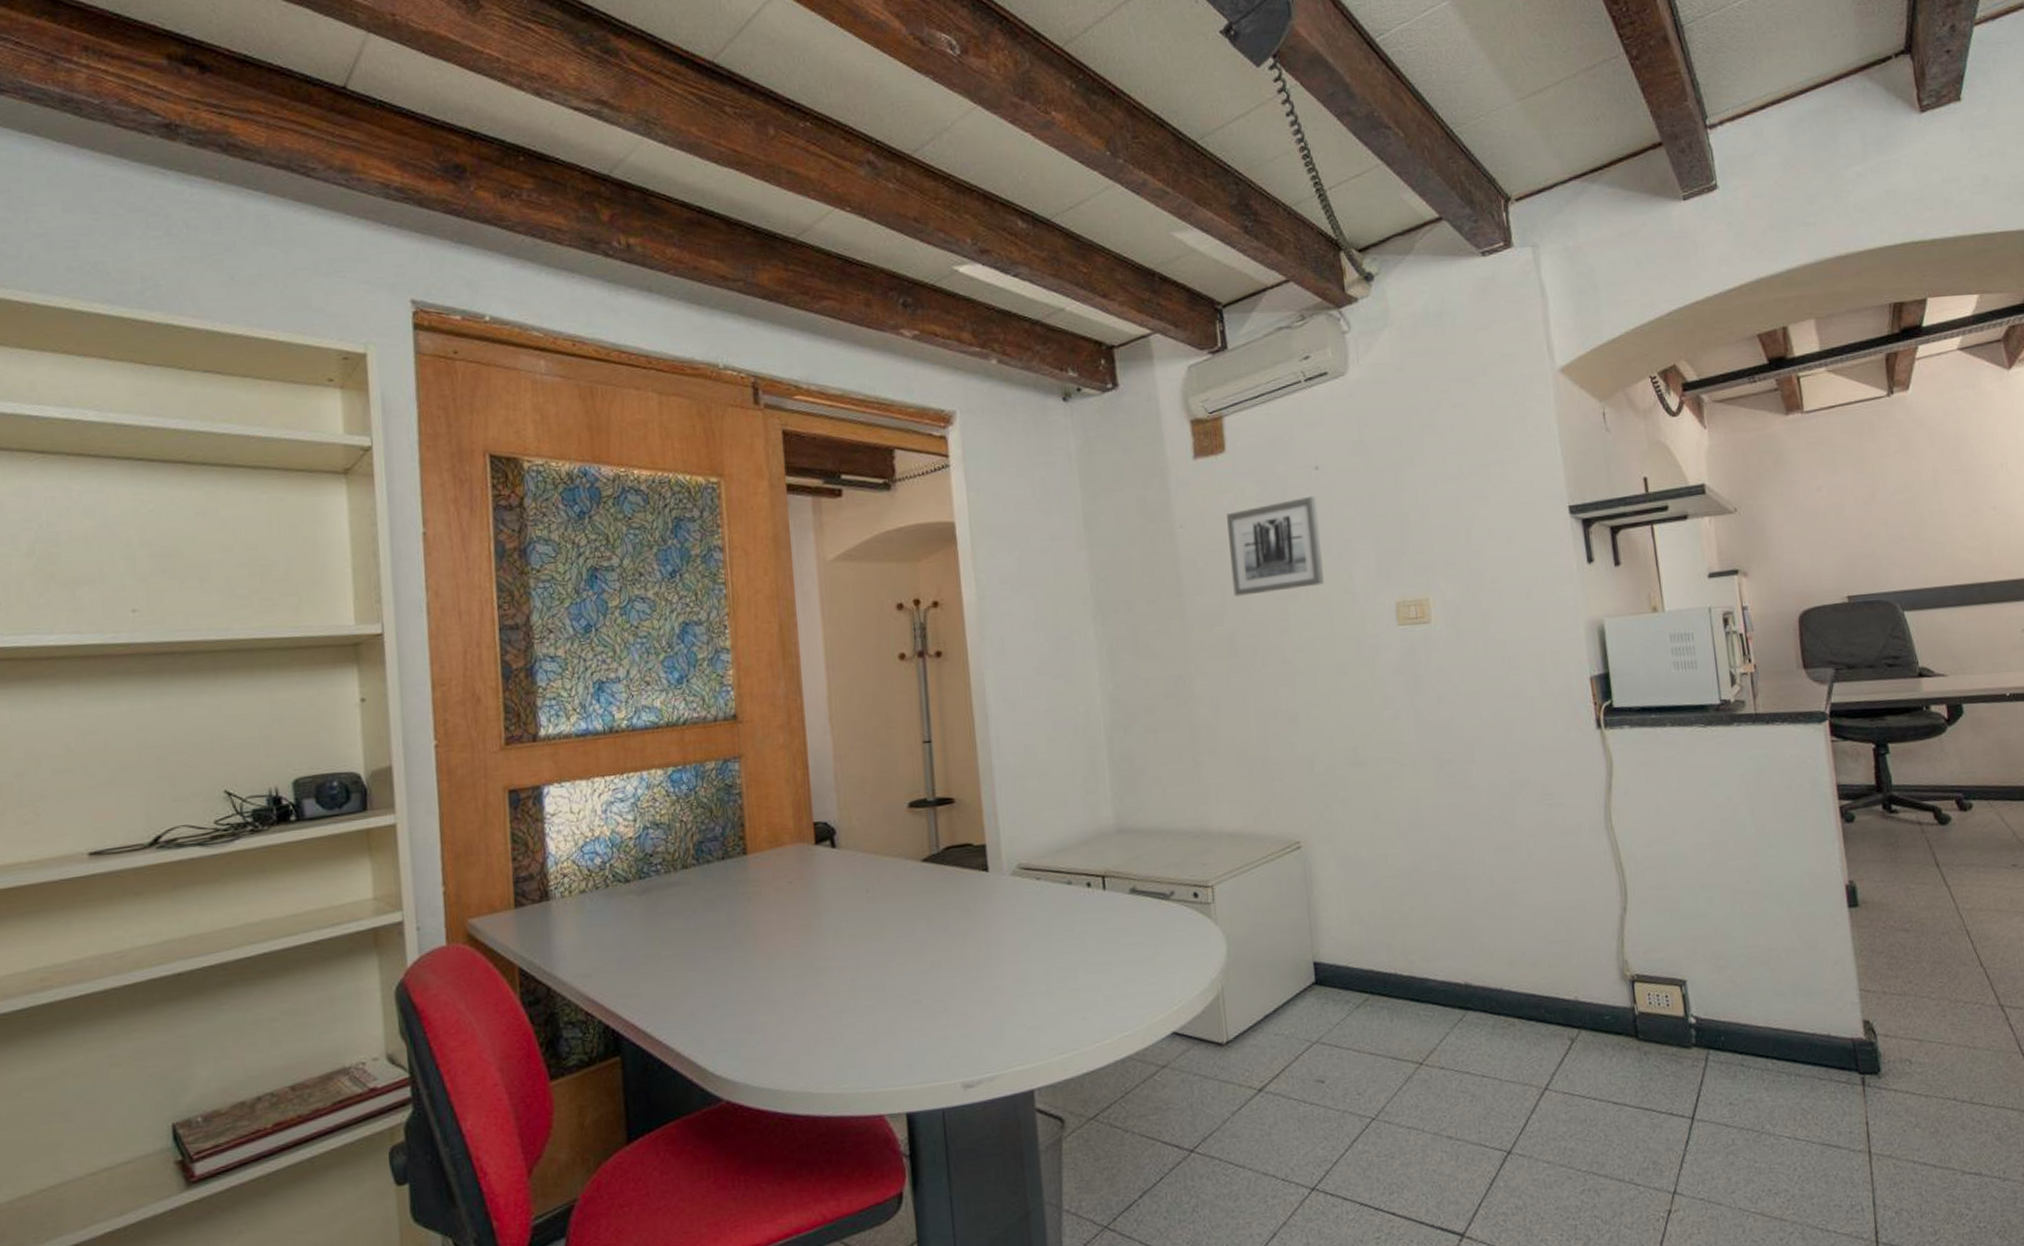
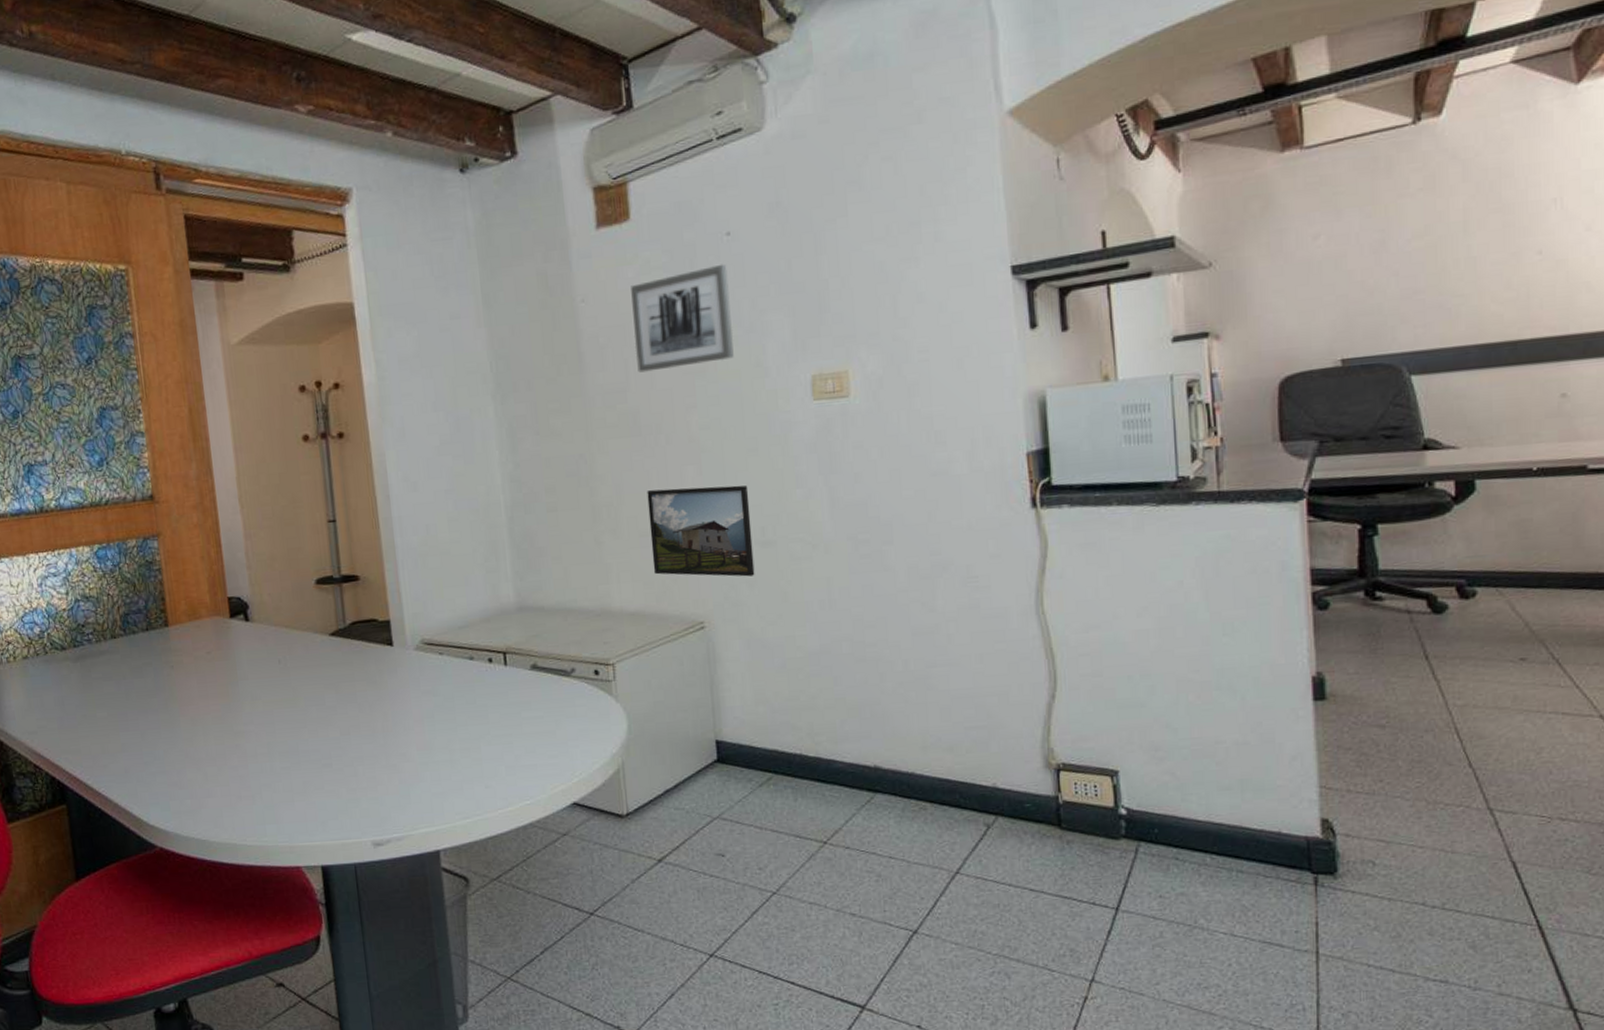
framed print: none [1243,706,1348,797] -> present [647,485,755,577]

